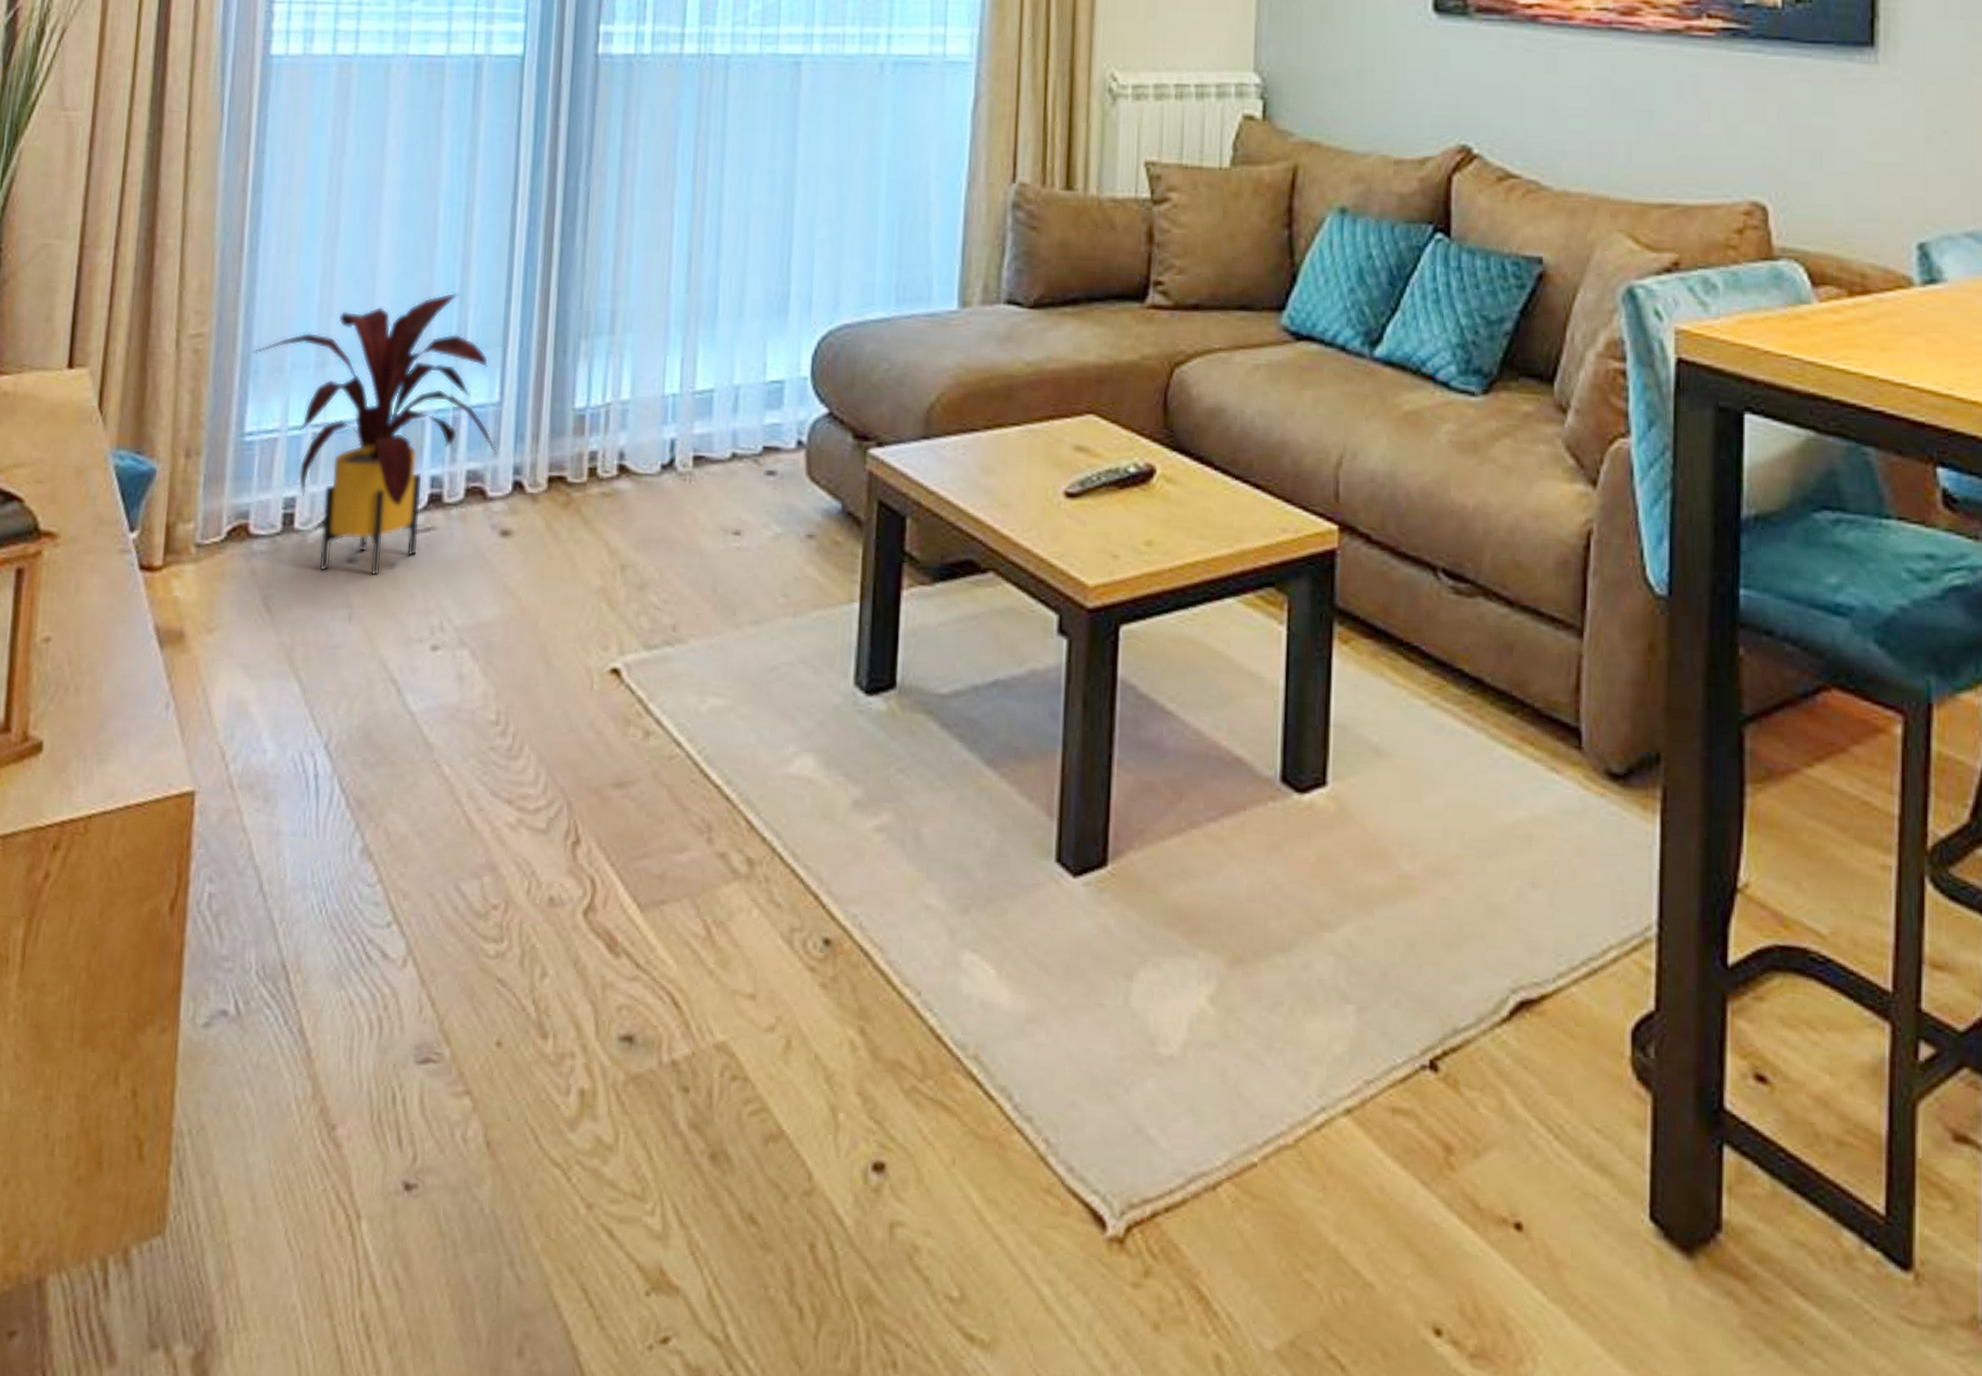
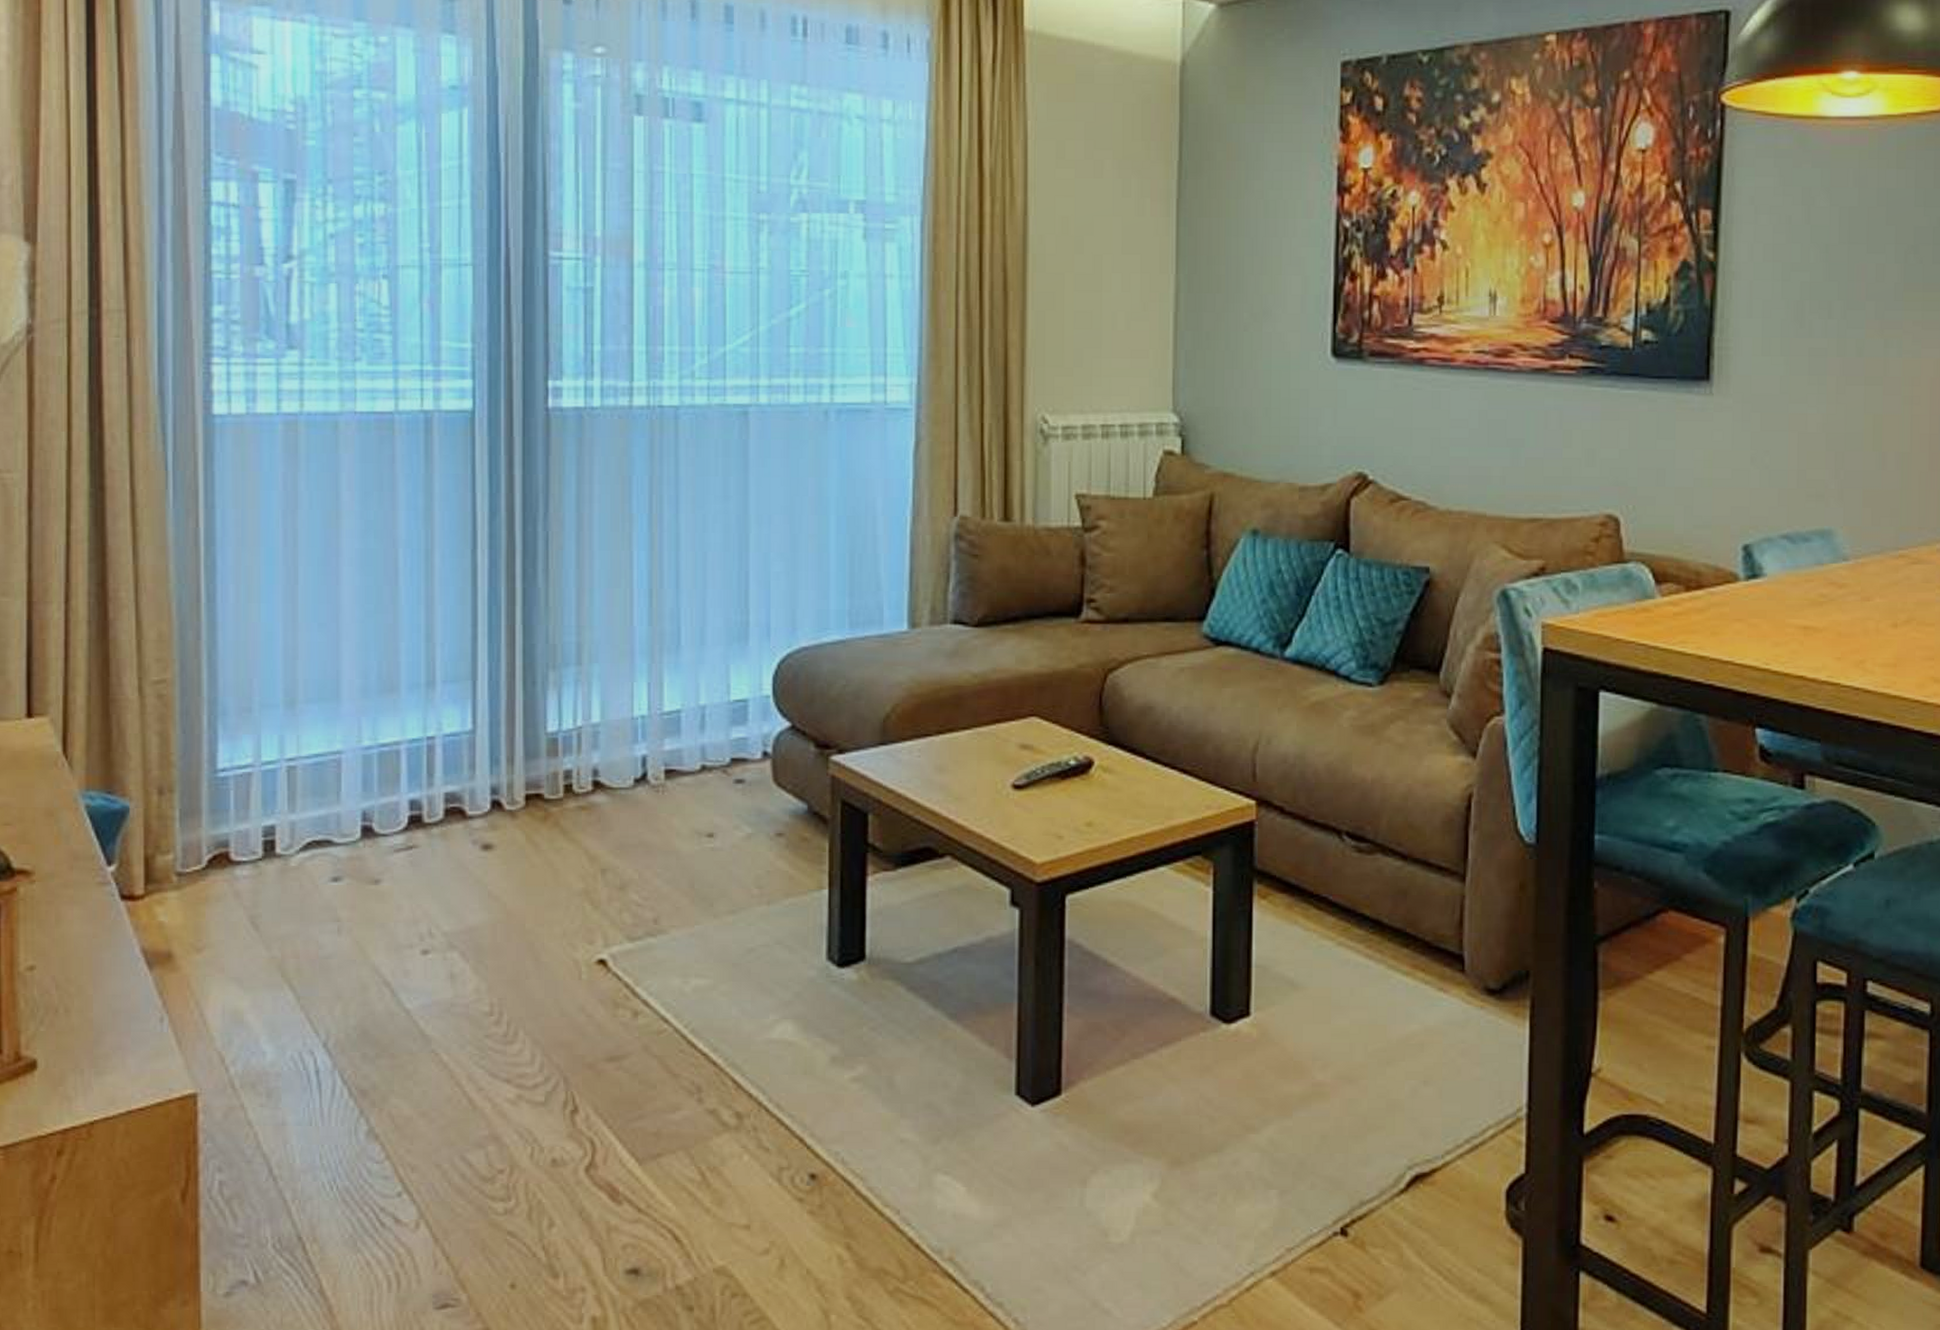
house plant: present [251,292,497,576] -> none [217,632,474,892]

